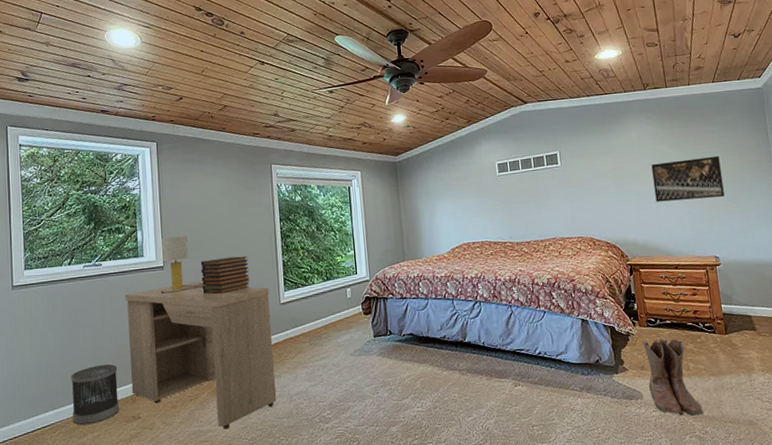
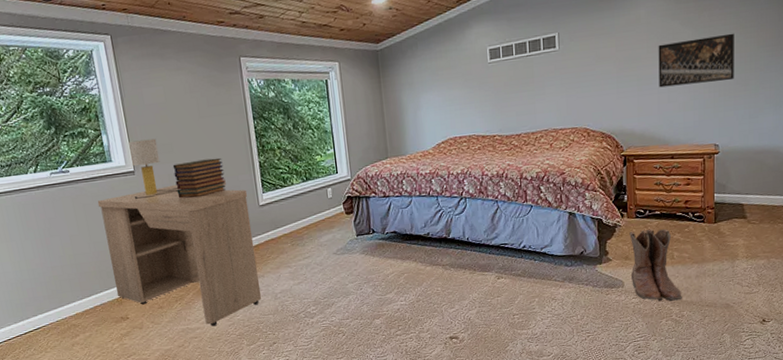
wastebasket: present [71,364,119,426] -> none [54,269,107,327]

